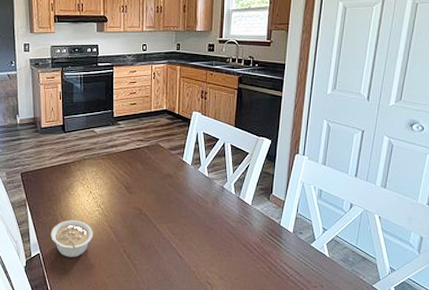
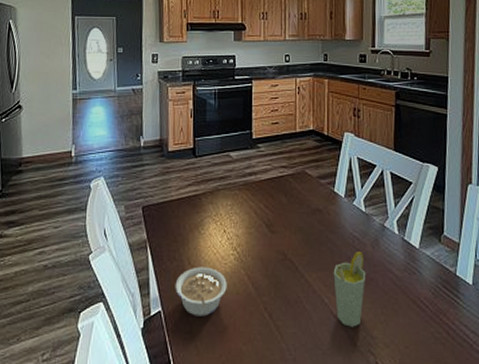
cup: none [180,208,207,264] -> present [333,252,366,327]

